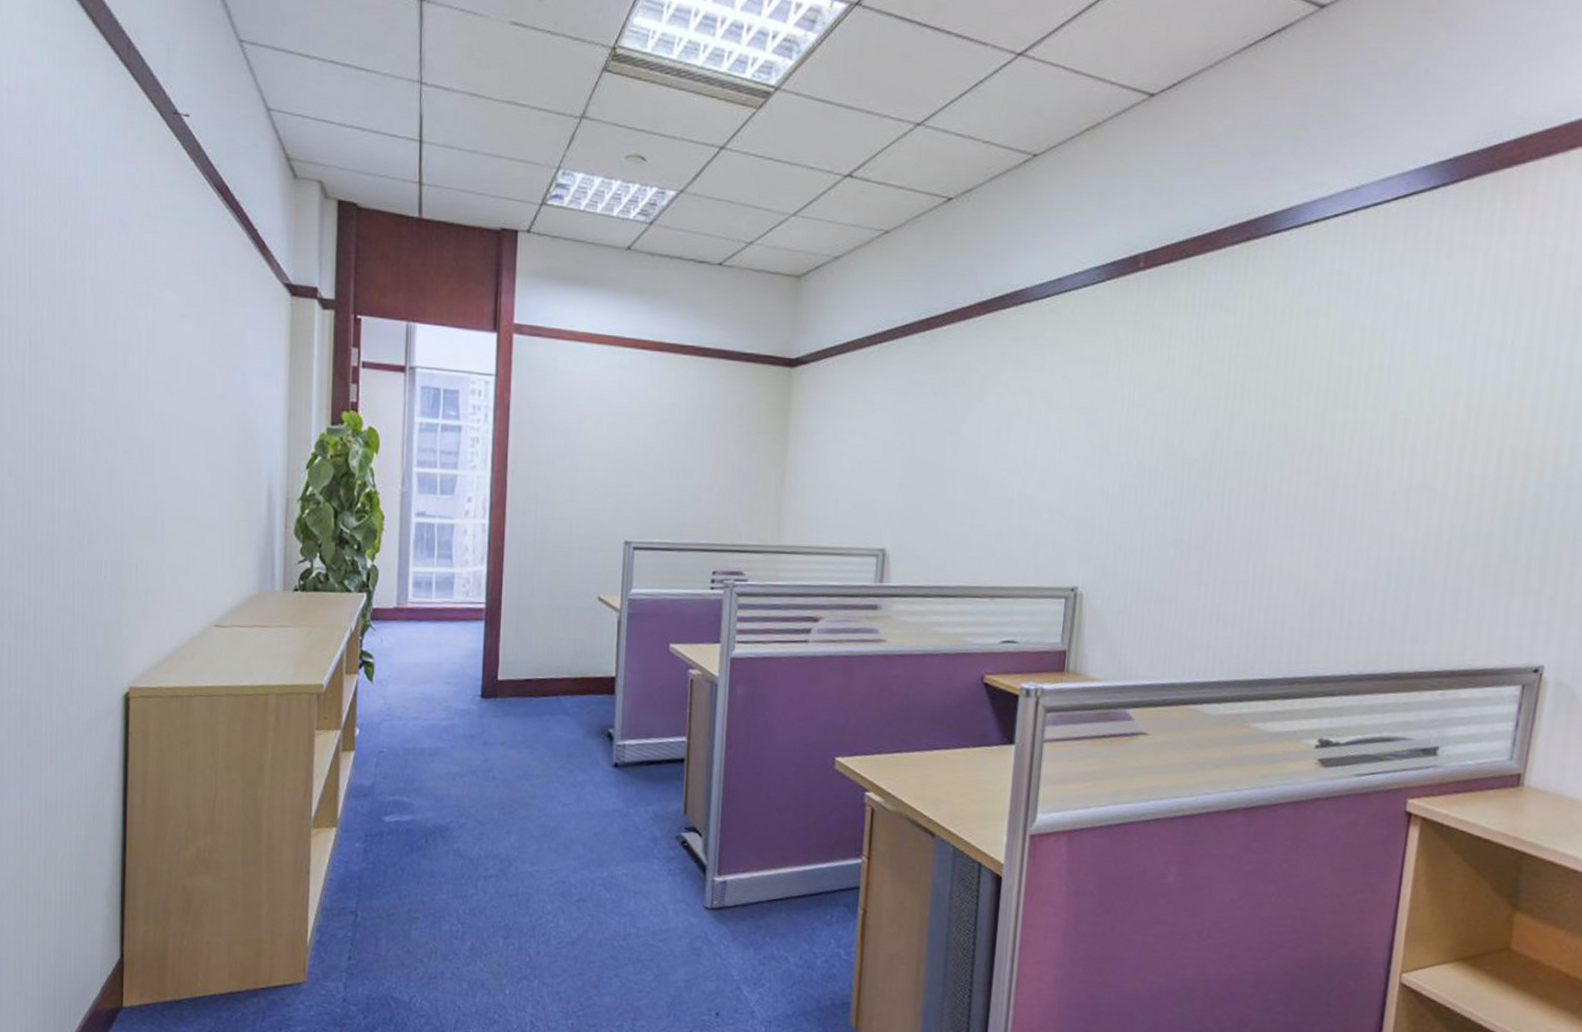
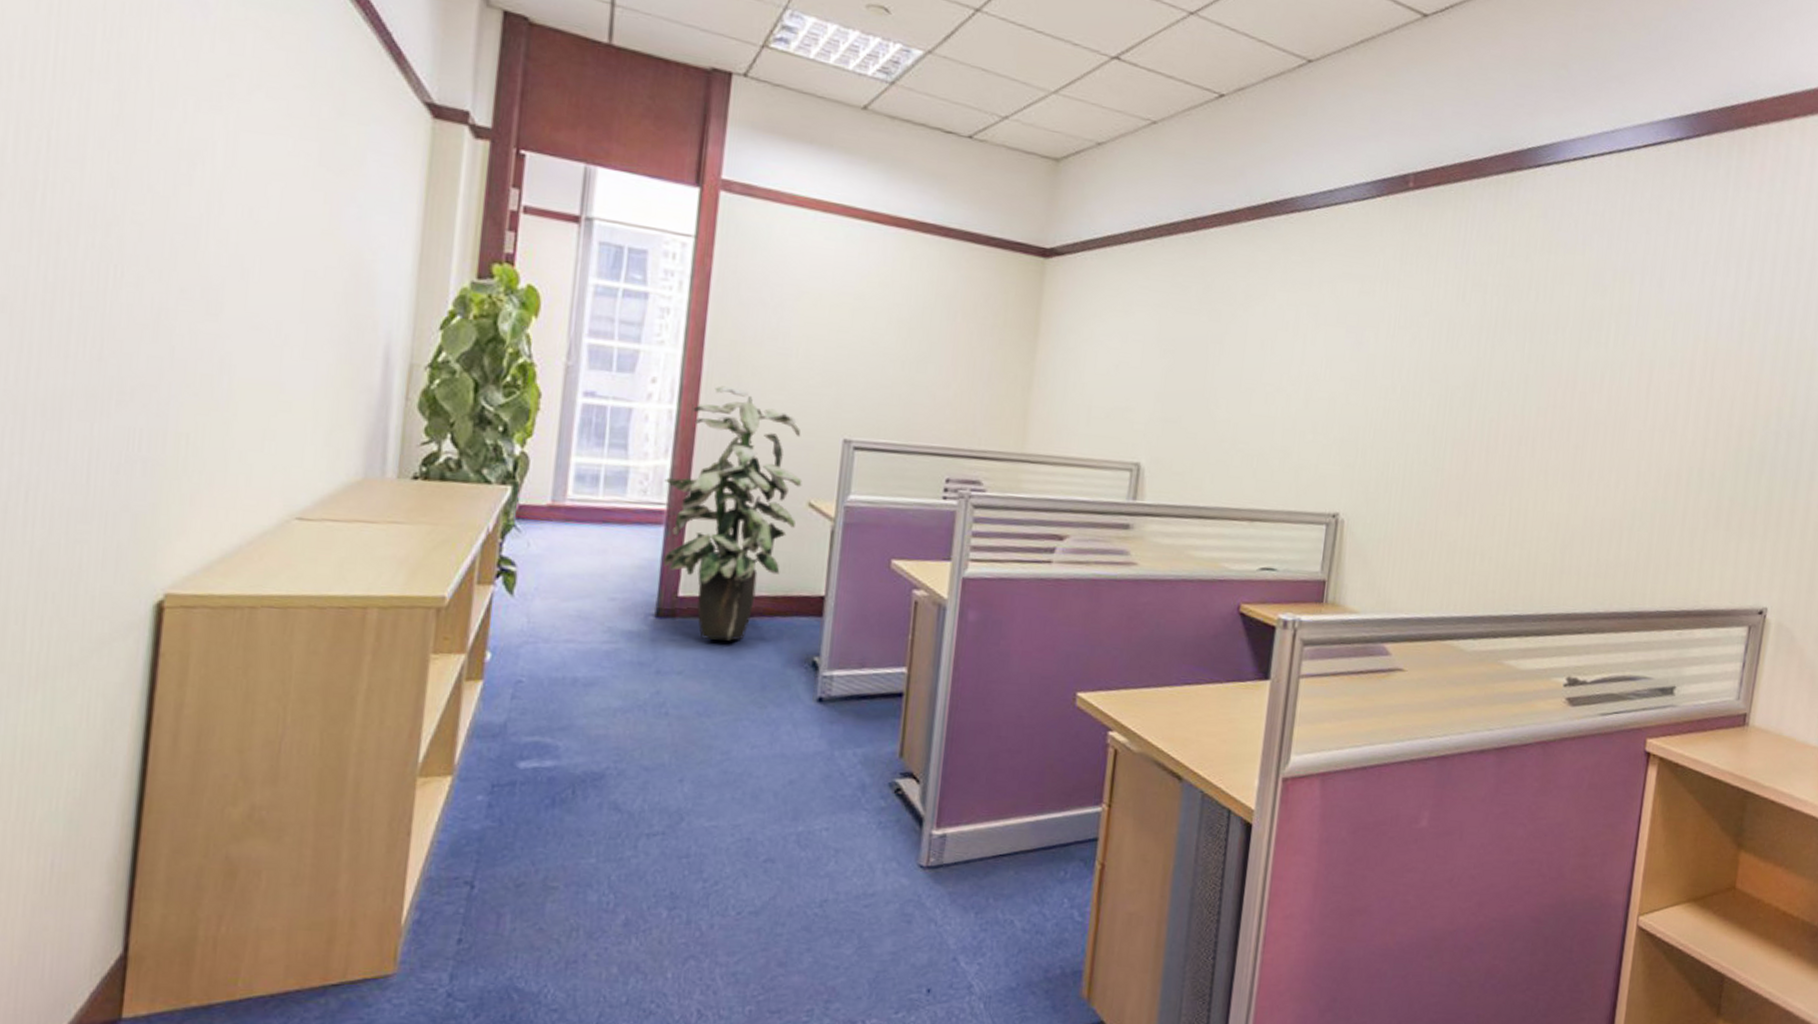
indoor plant: none [482,501,592,716] -> present [663,386,802,641]

